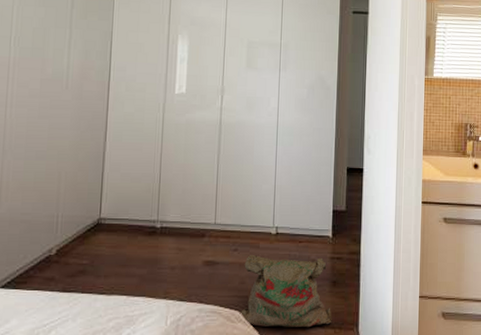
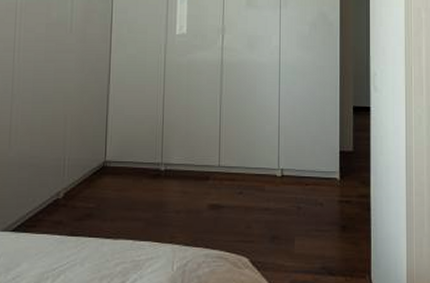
bag: present [238,255,332,328] -> none [245,198,343,275]

